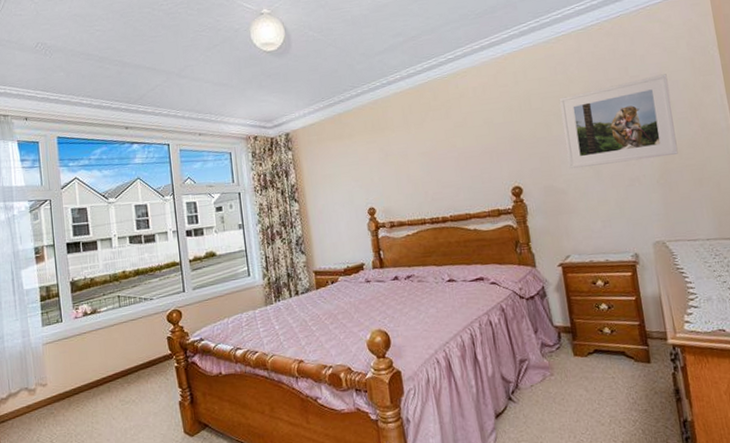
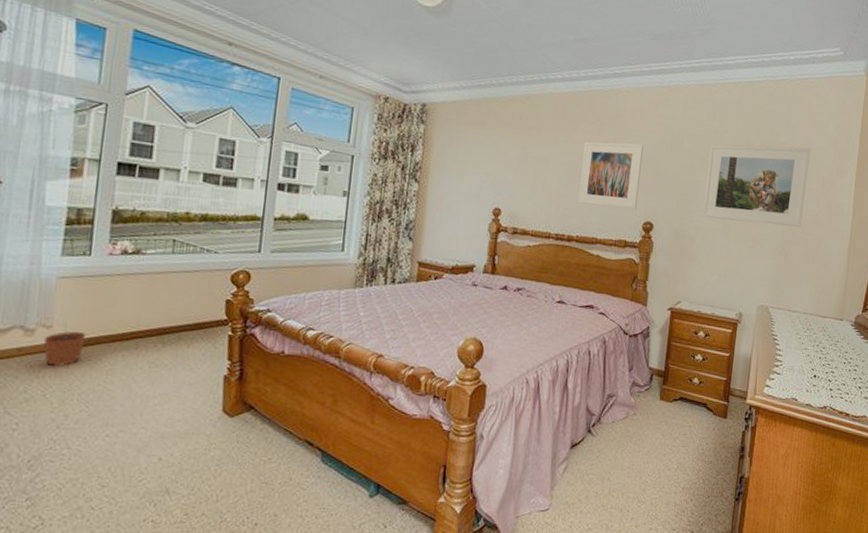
plant pot: none [43,379,72,416] -> present [44,322,87,366]
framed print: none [435,115,501,185] -> present [577,141,644,210]

